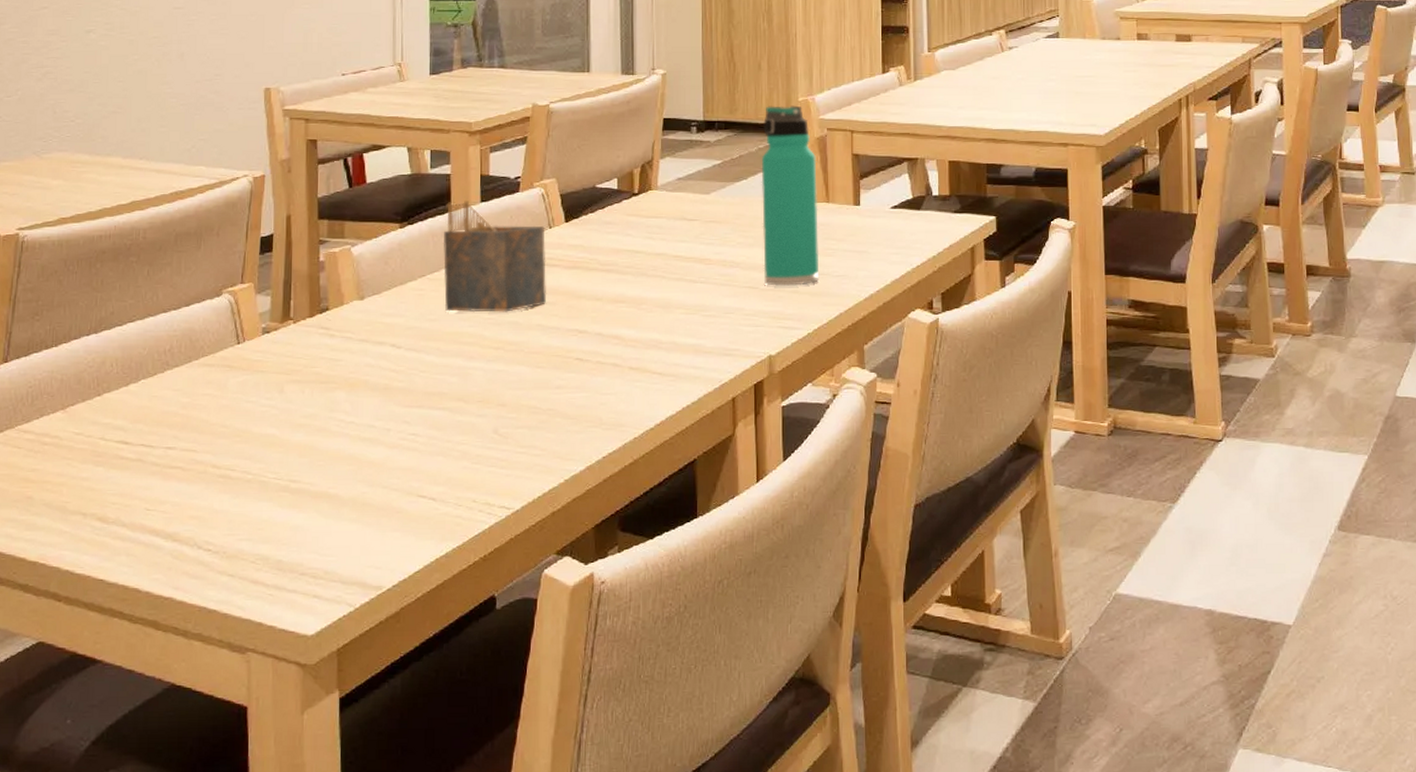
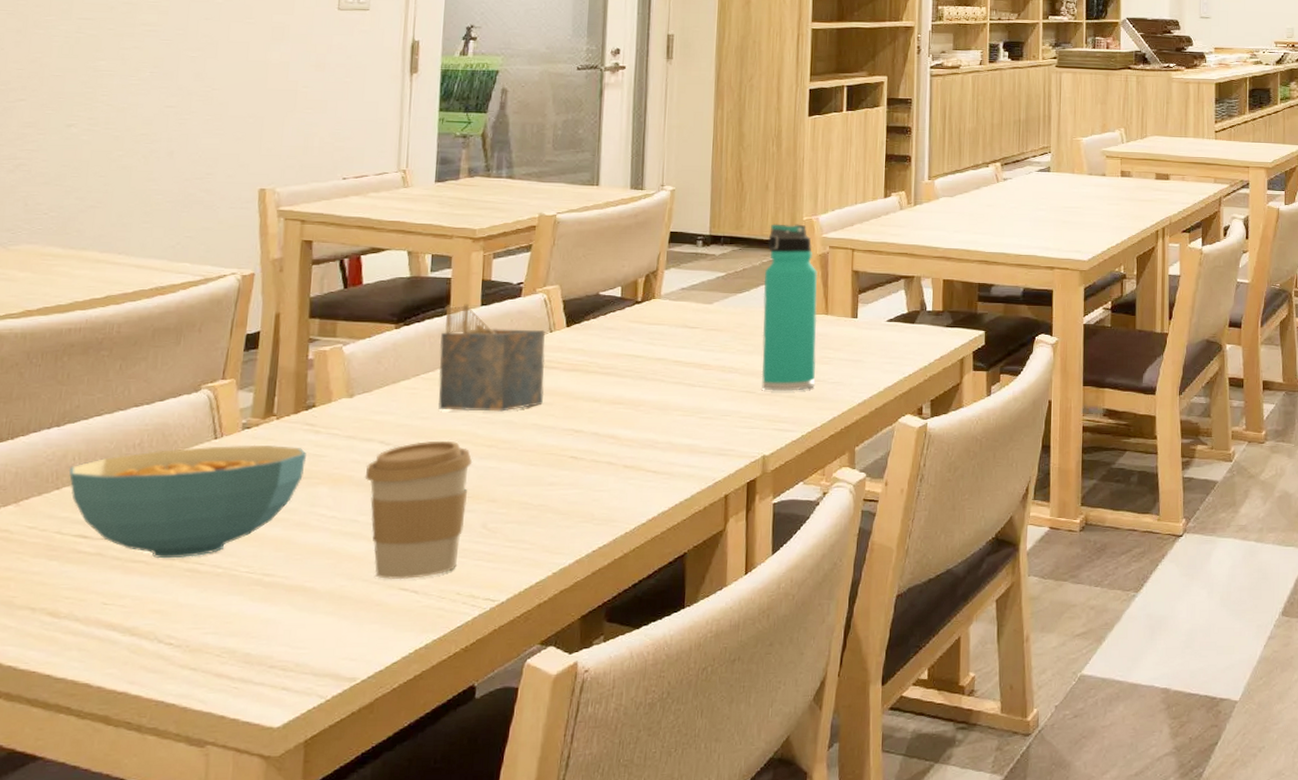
cereal bowl: none [108,349,323,465] -> present [68,444,306,559]
coffee cup: none [379,343,481,487] -> present [365,440,473,580]

